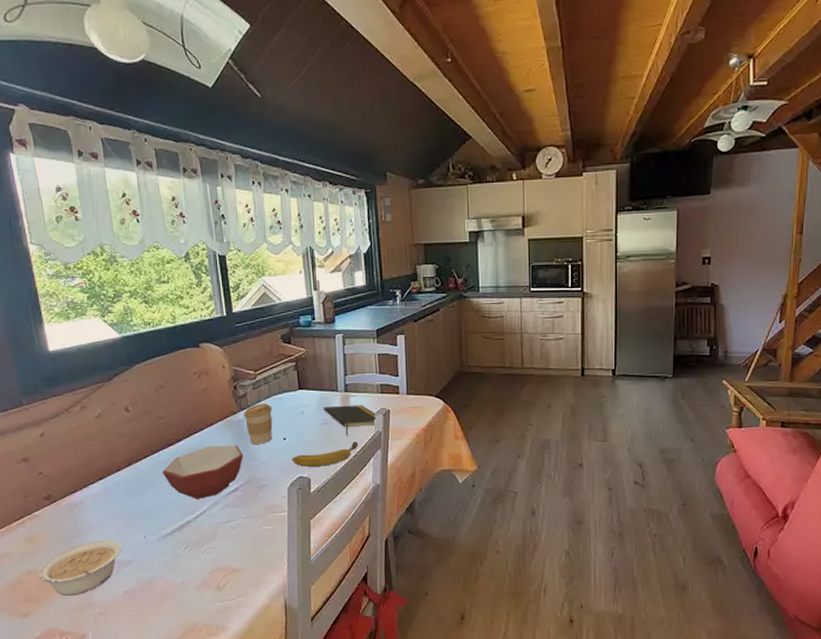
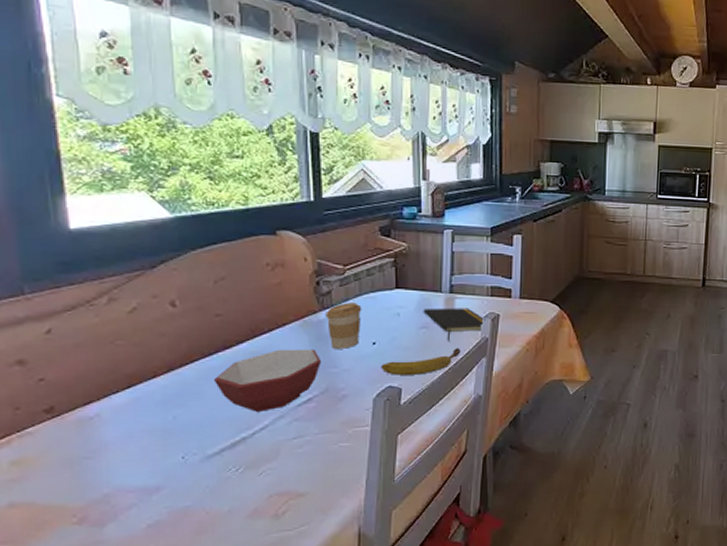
legume: present [38,540,122,596] -> none [25,462,150,534]

